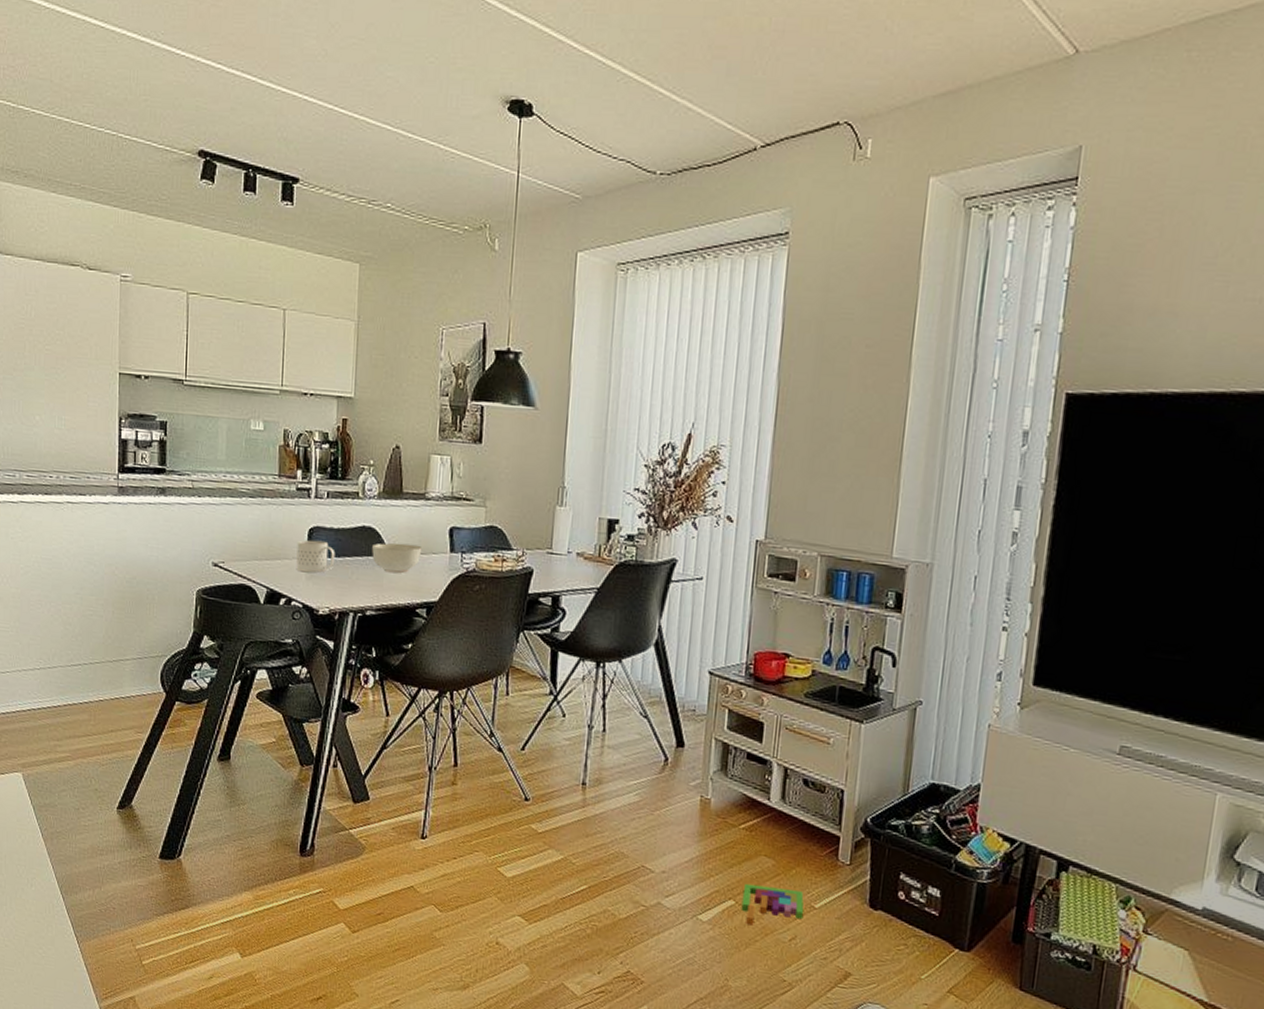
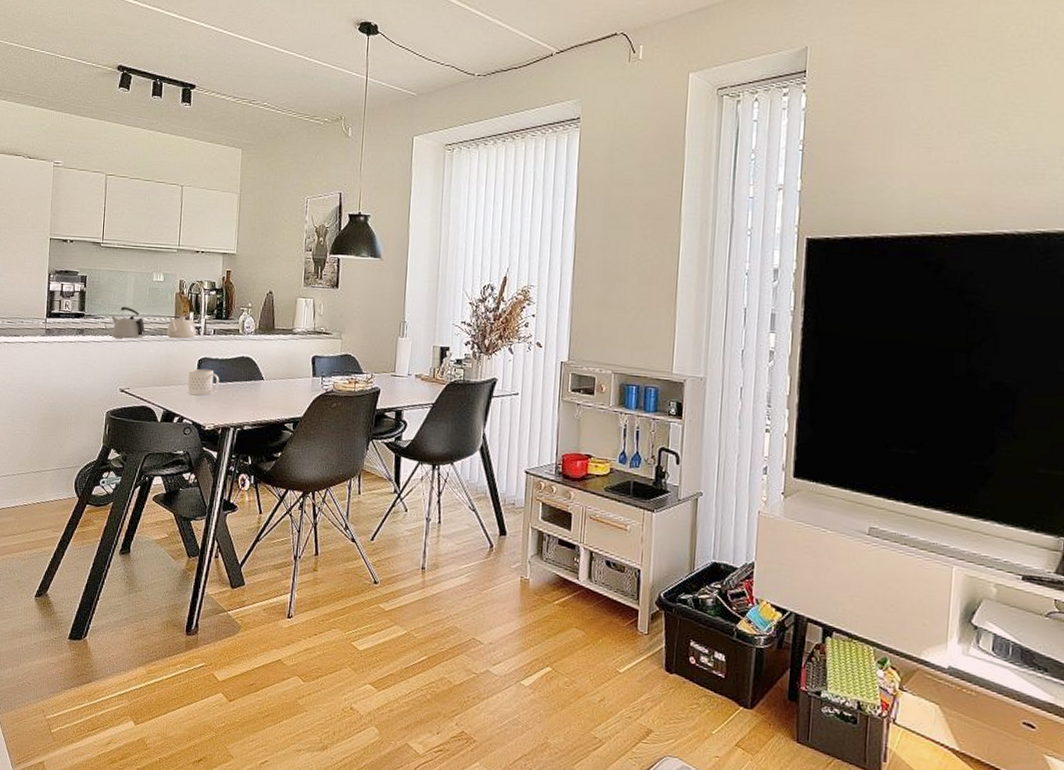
kettle: none [198,461,241,502] -> present [111,306,145,339]
teapot: none [268,474,307,503] -> present [166,316,197,339]
bowl: present [371,543,423,574] -> none [248,369,290,395]
toy blocks: present [741,883,804,926] -> none [557,652,611,689]

